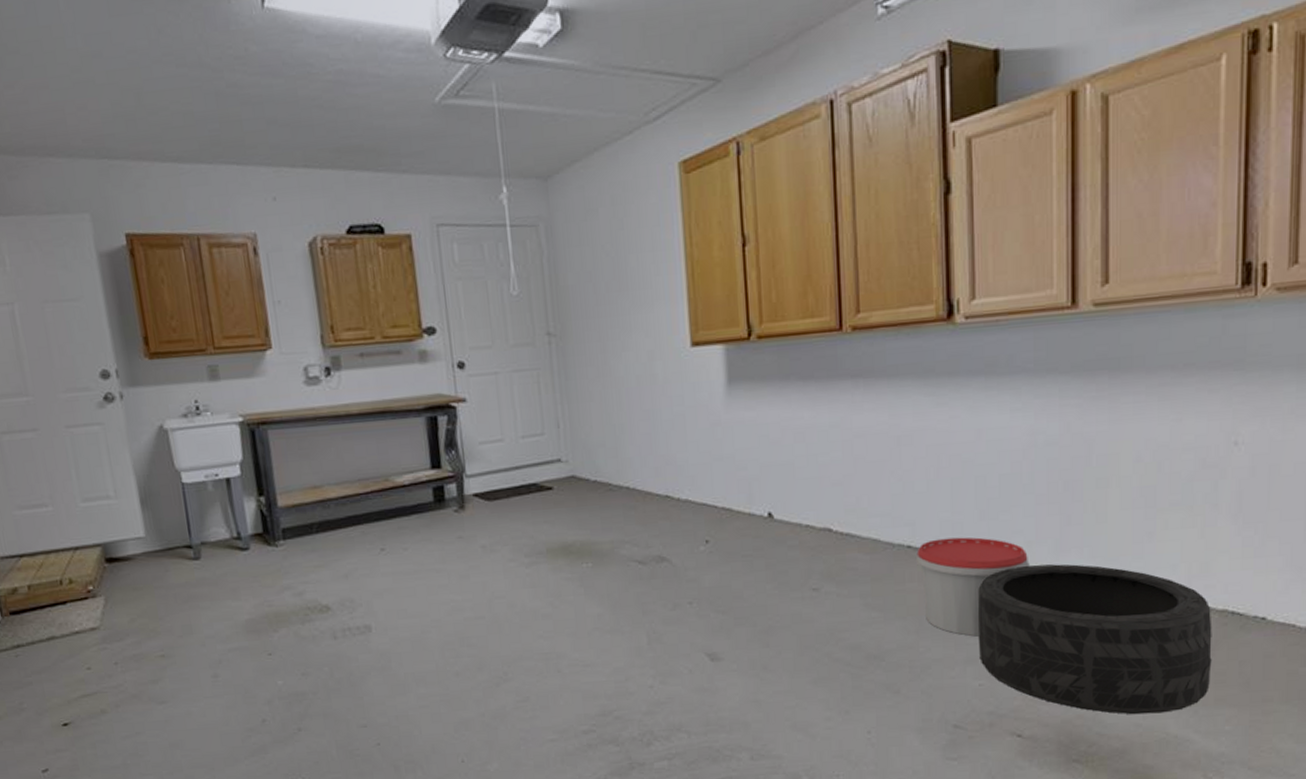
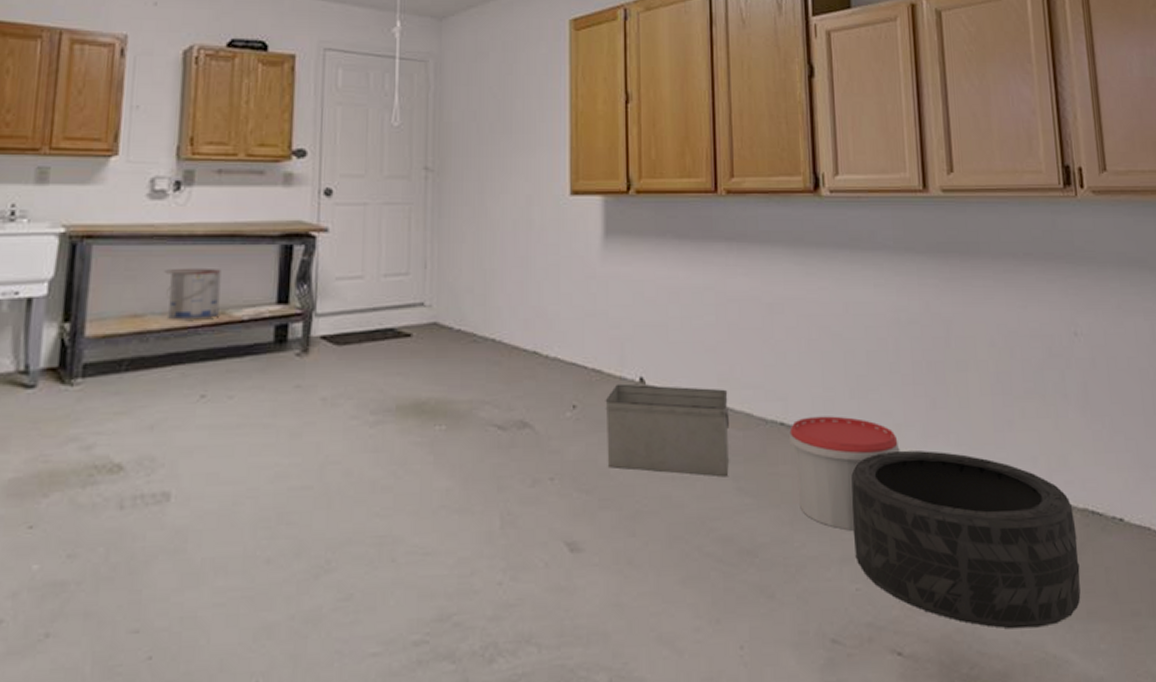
paint can: none [331,442,384,489] -> present [164,267,221,320]
storage bin: none [736,518,856,595] -> present [605,383,729,476]

